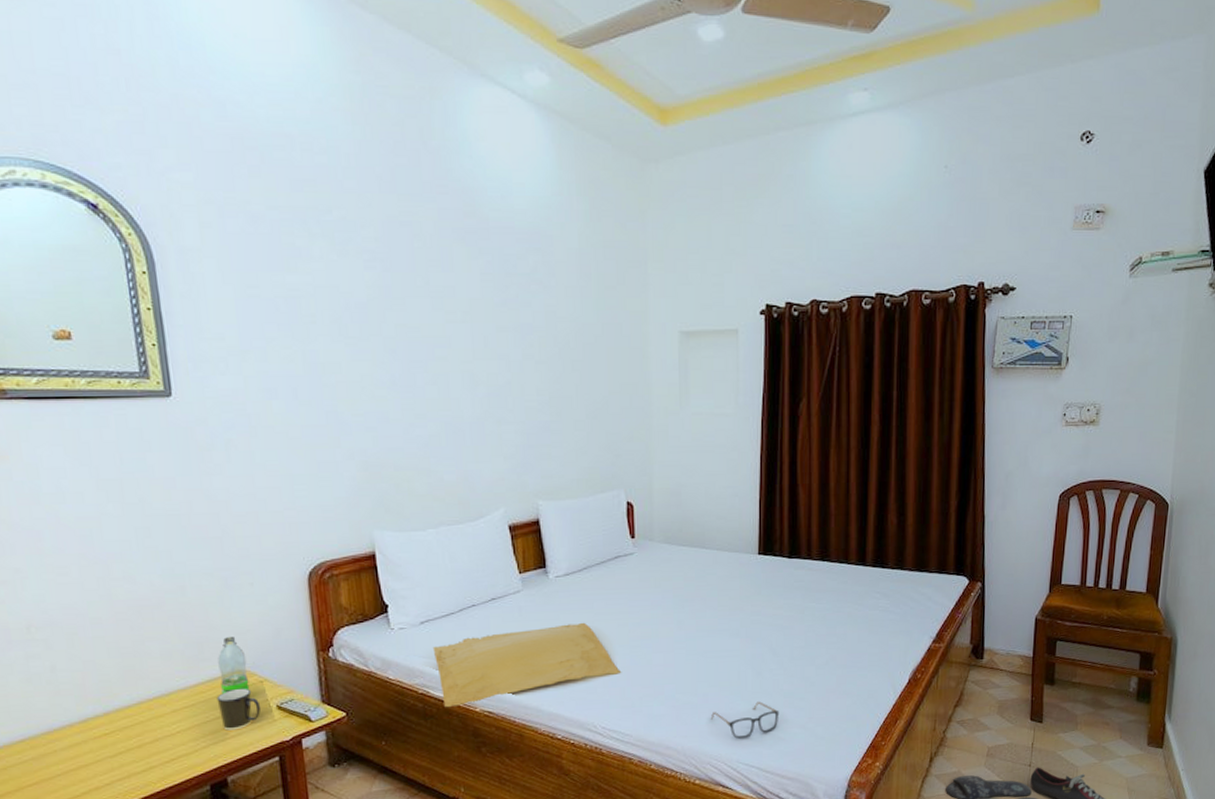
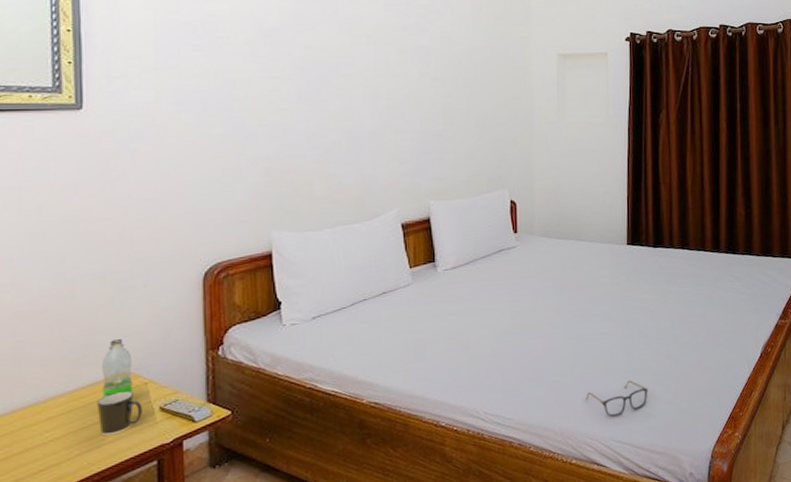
towel: present [432,622,621,708] -> none [323,312,503,401]

